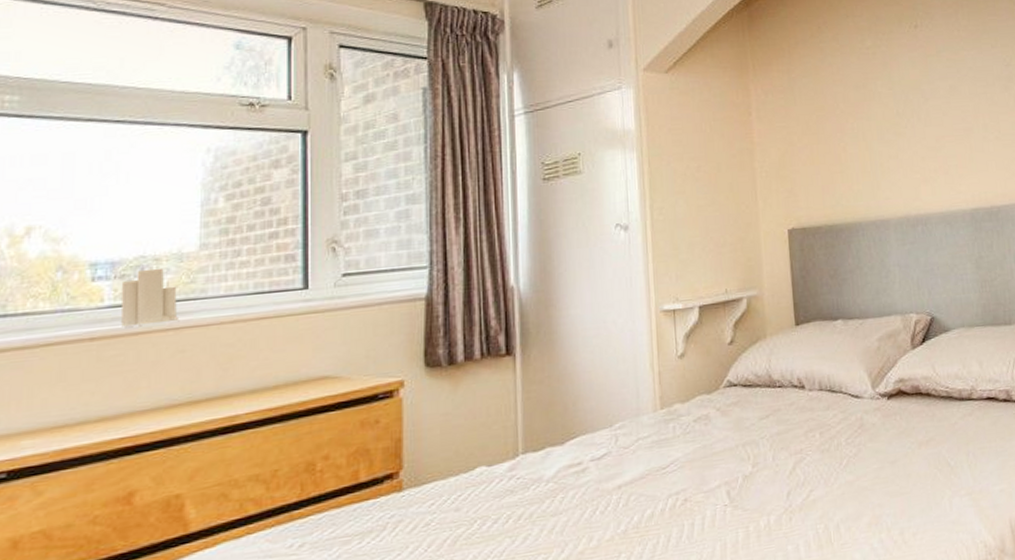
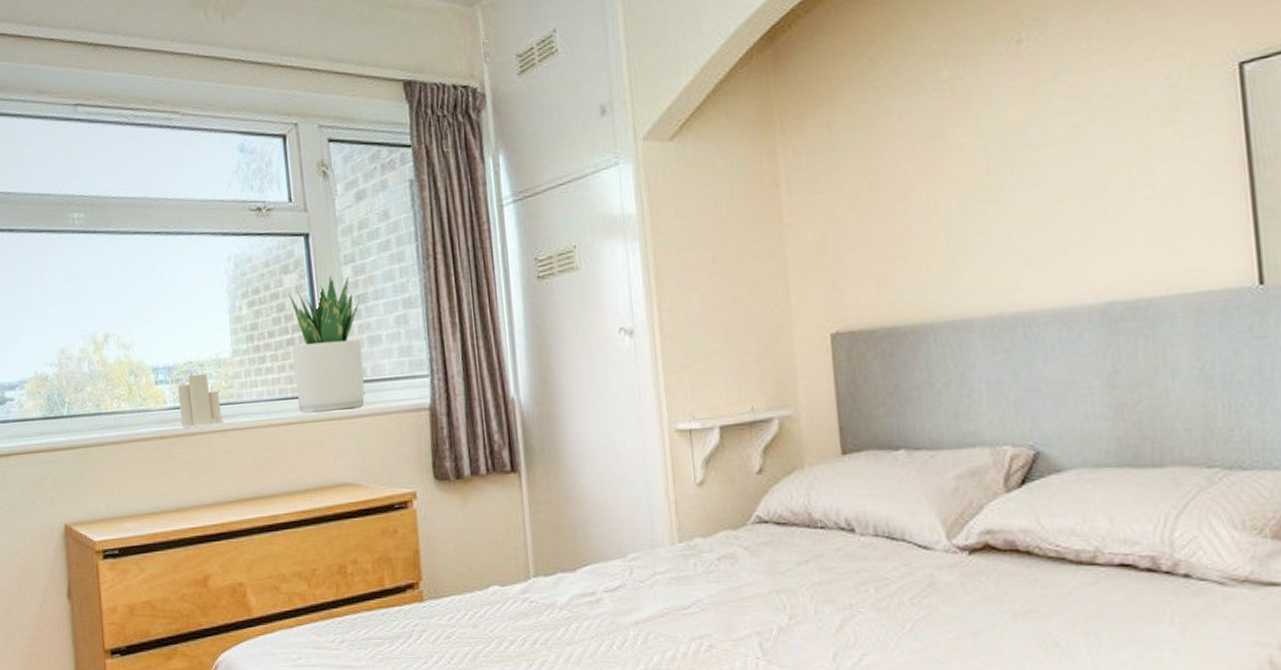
planter: none [275,171,357,307] -> present [288,275,365,413]

